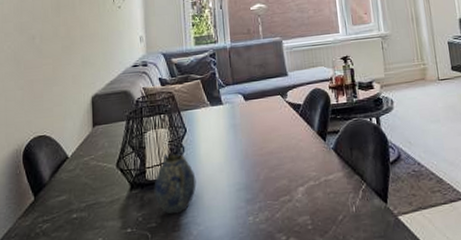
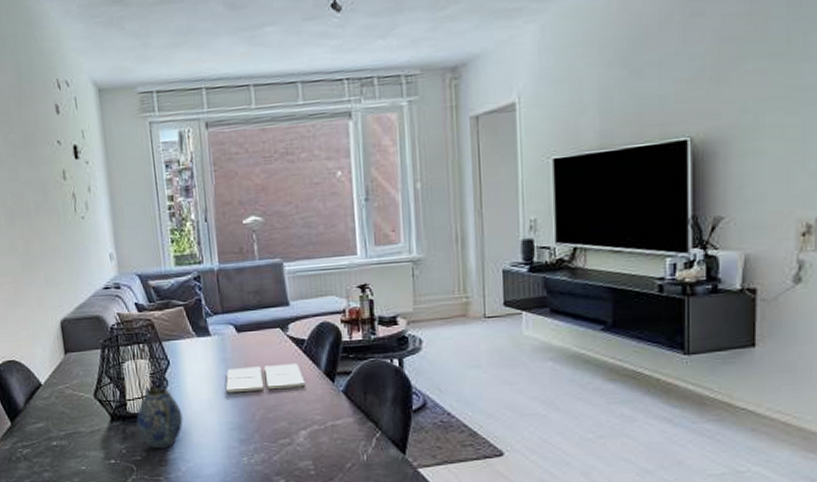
drink coaster: none [234,125,302,156] -> present [225,363,306,394]

